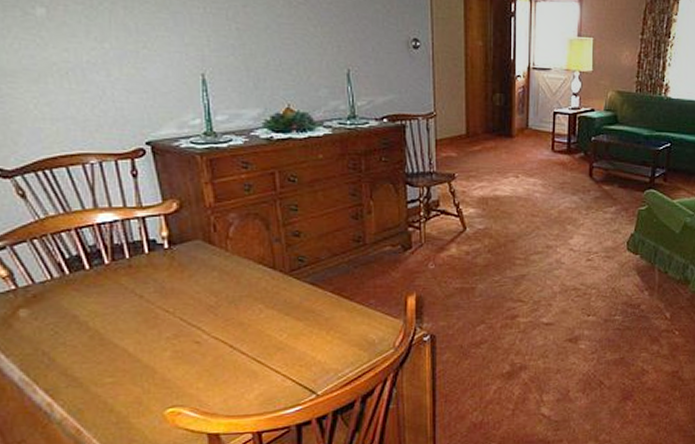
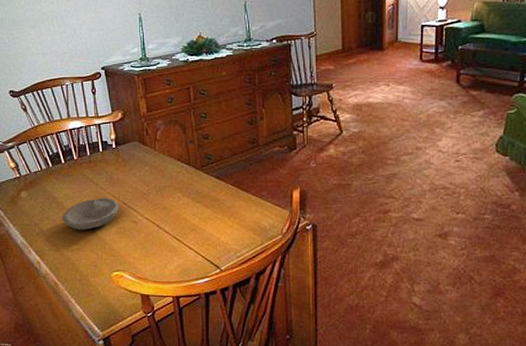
bowl: none [86,312,175,358] -> present [62,197,119,230]

